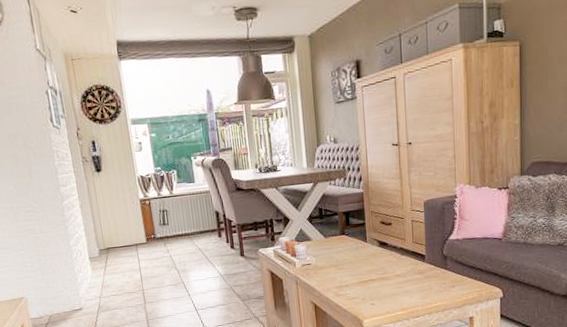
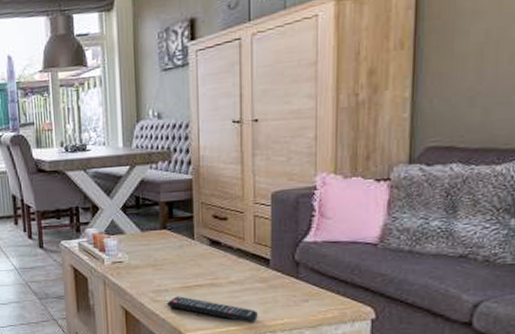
remote control: none [348,289,418,308] -> present [167,296,258,324]

